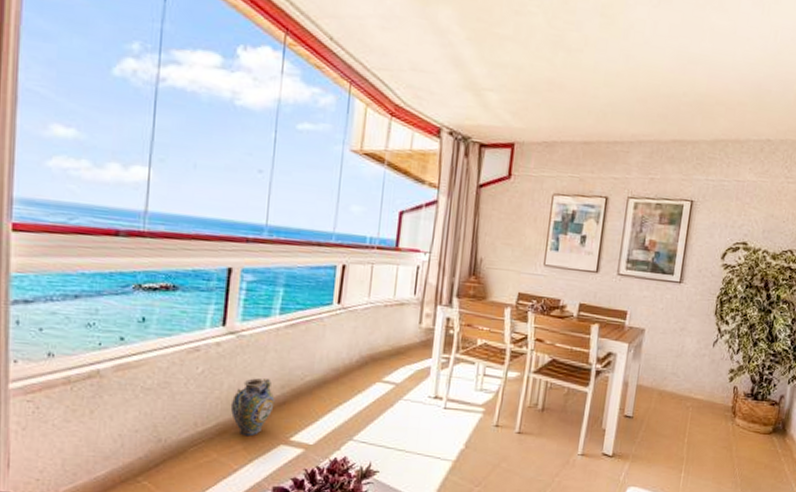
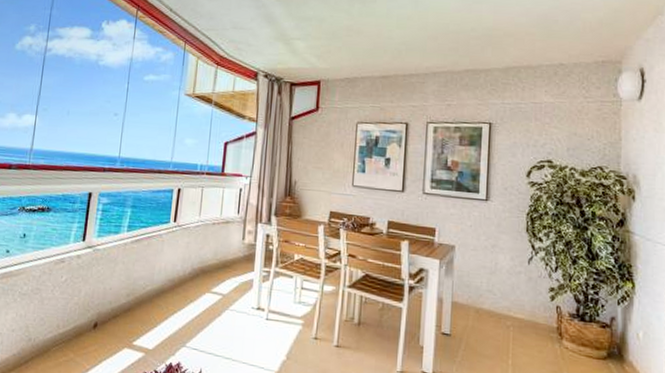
ceramic jug: present [230,378,275,437] -> none [85,286,122,339]

